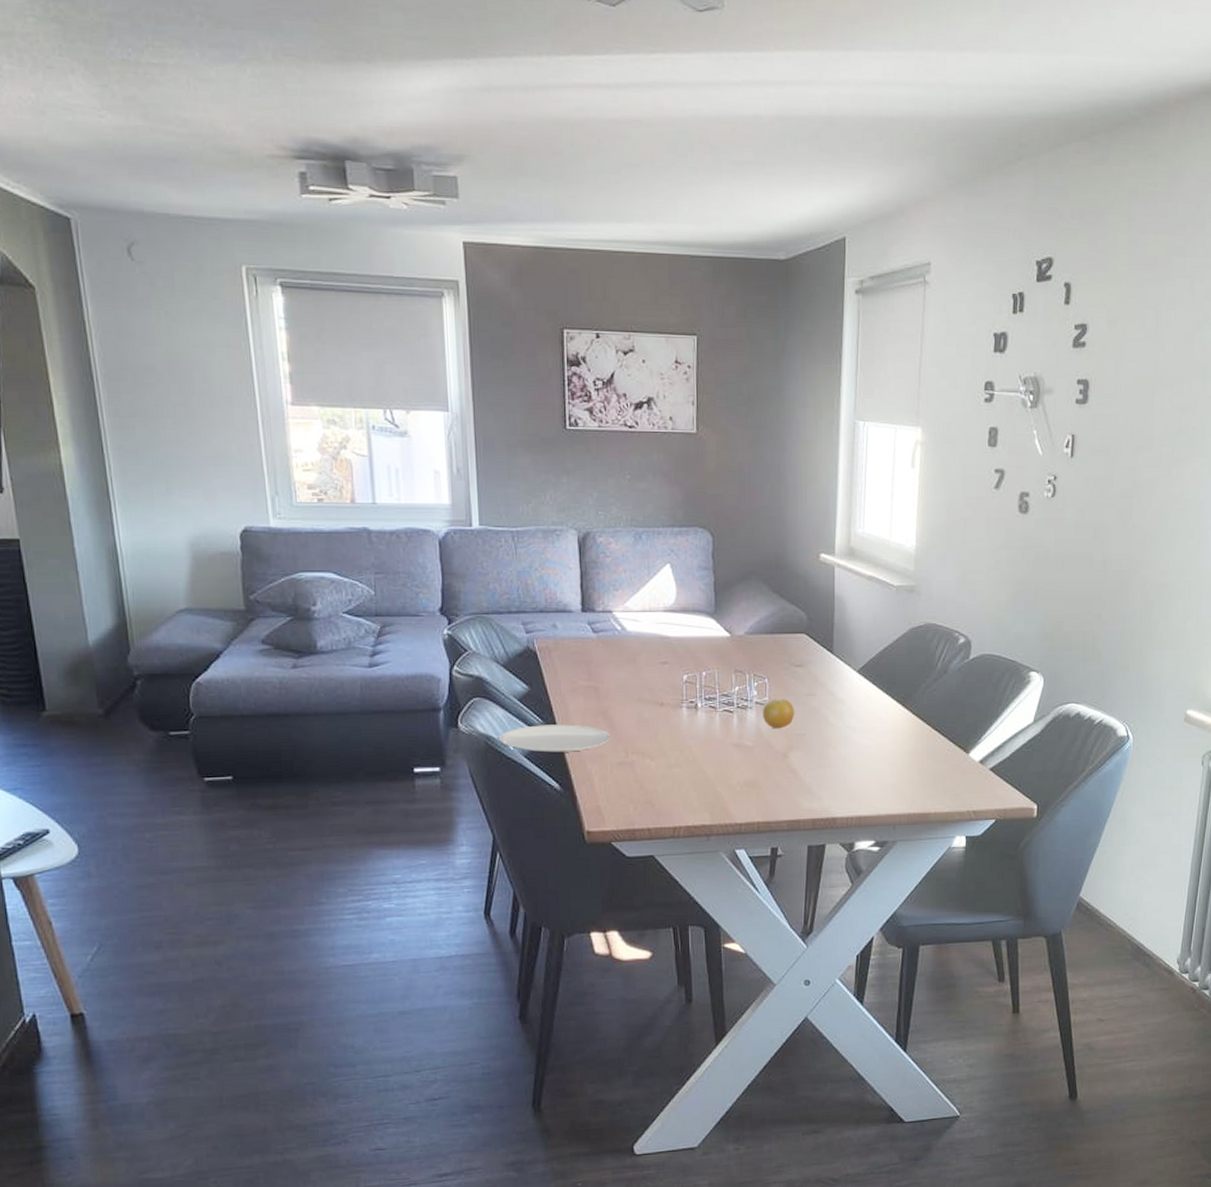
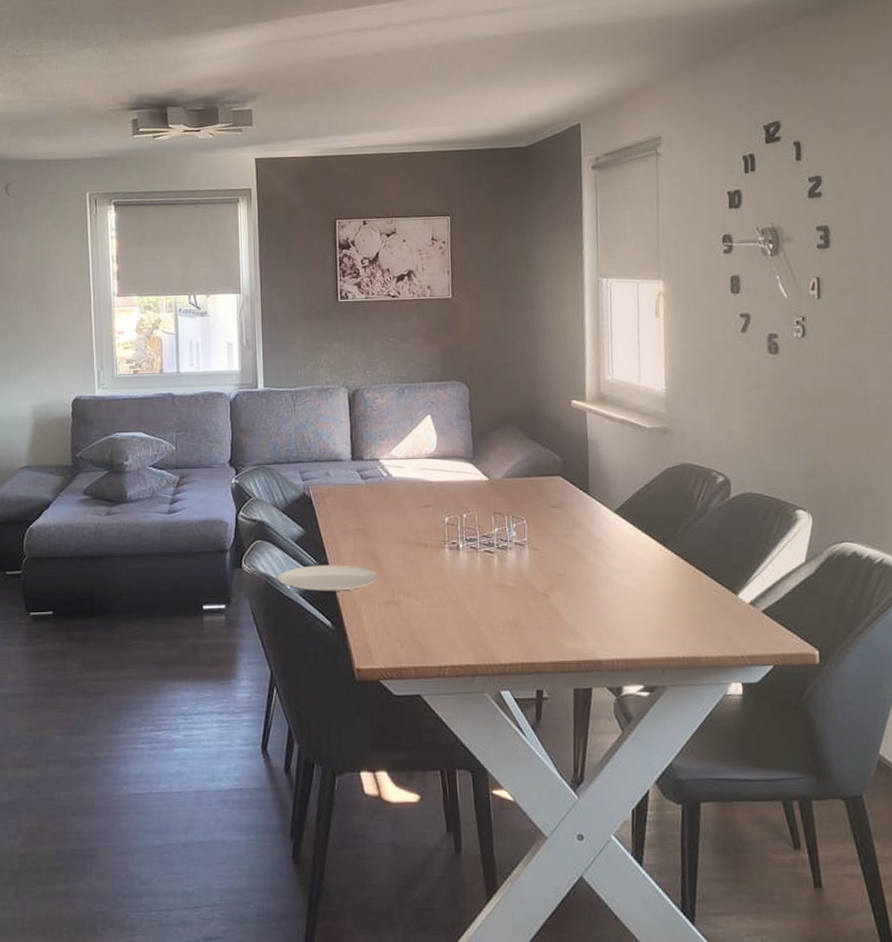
fruit: present [762,698,795,729] -> none [521,538,555,569]

